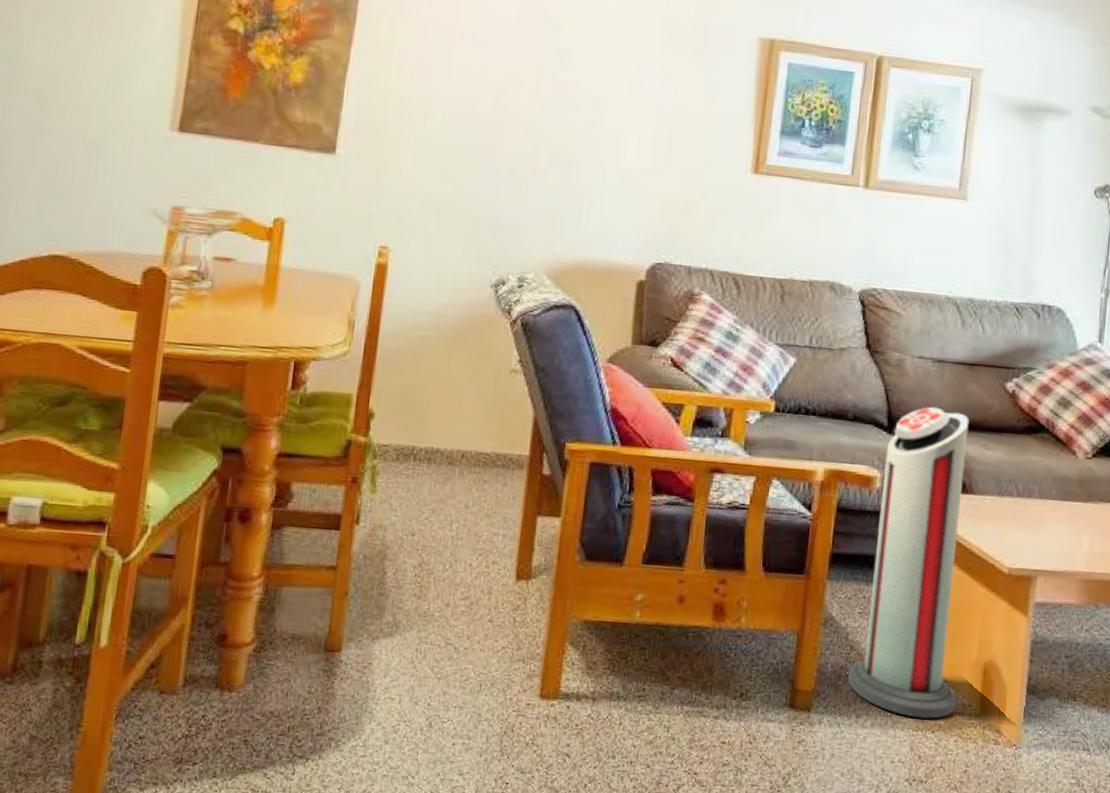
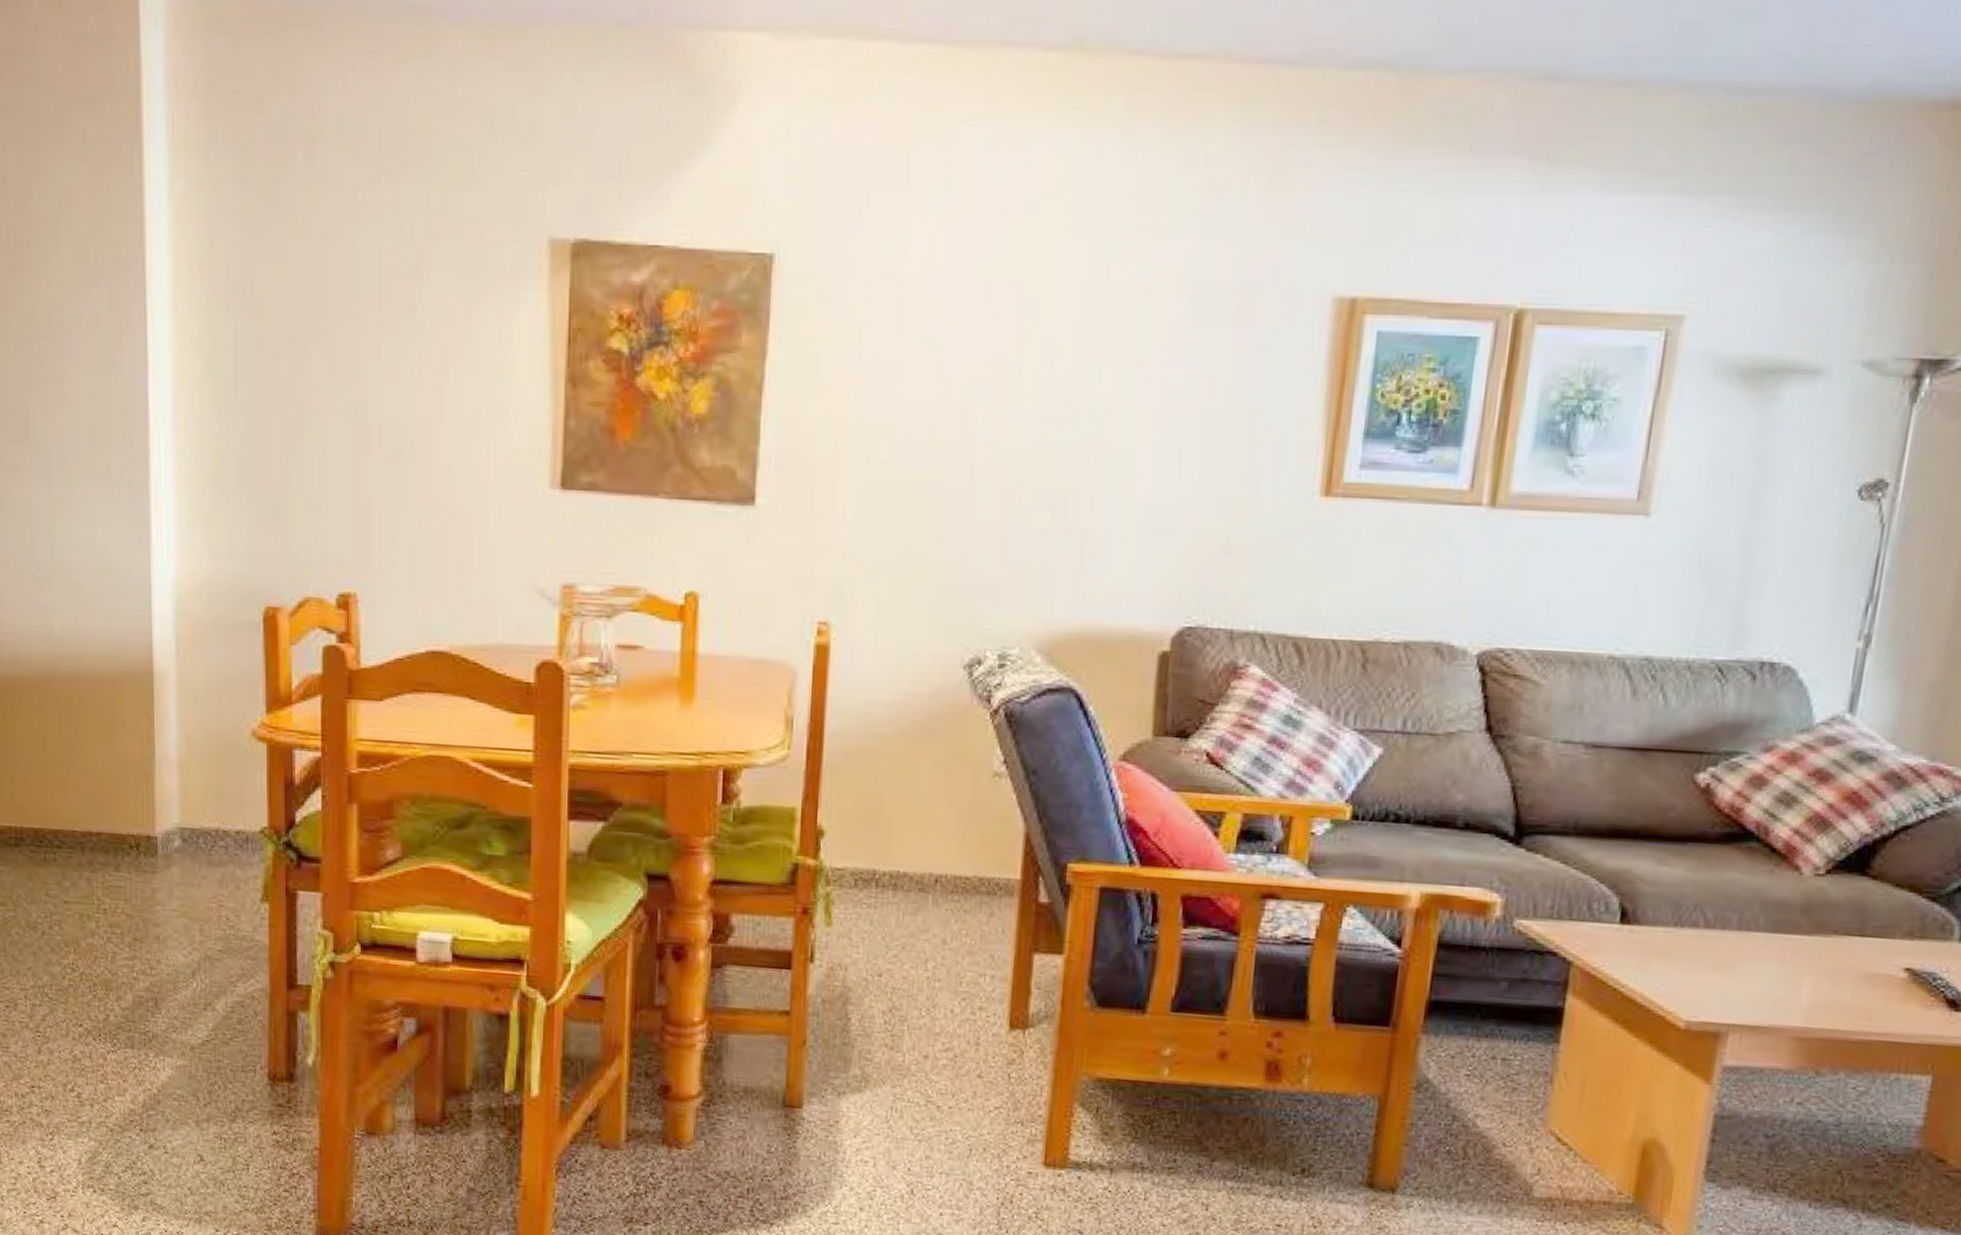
air purifier: present [847,406,969,719] -> none [1447,808,1637,1207]

